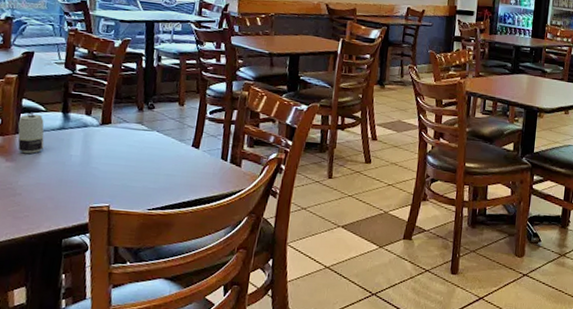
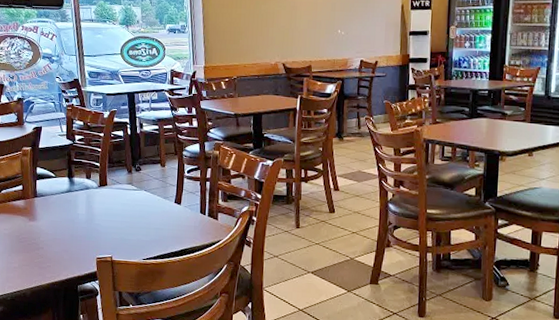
beverage can: present [17,113,44,154] -> none [35,179,57,214]

